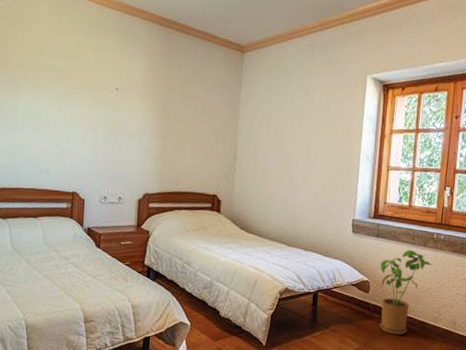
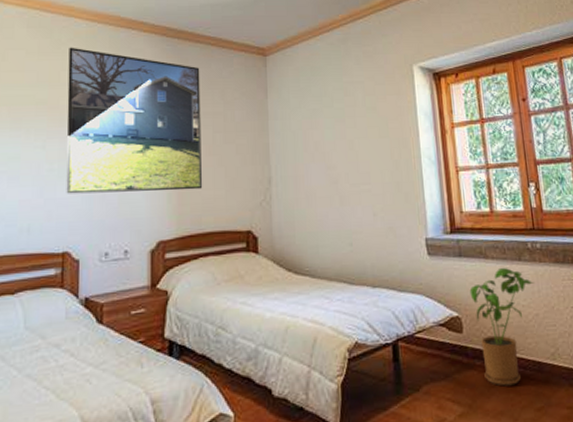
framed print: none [76,26,188,158] -> present [66,47,203,194]

